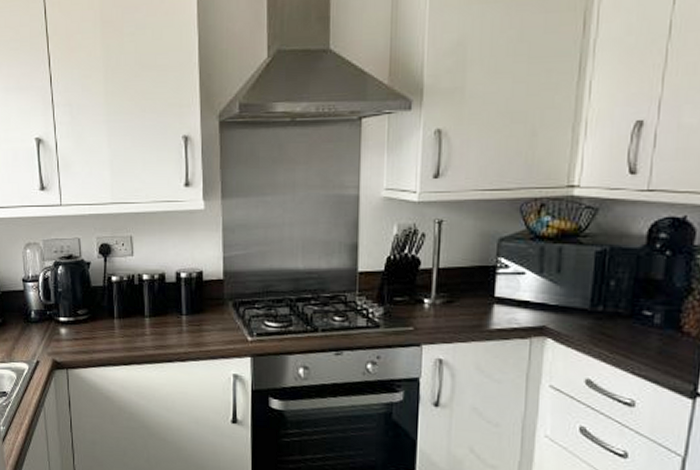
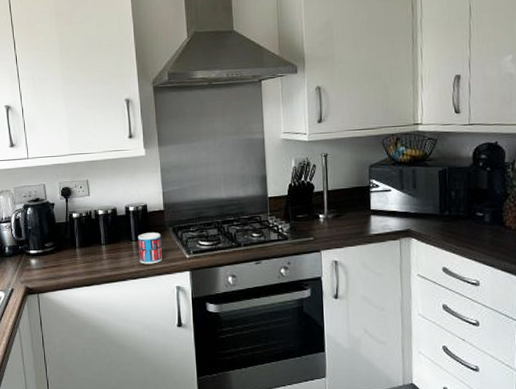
mug: none [189,306,218,345] -> present [137,233,162,264]

